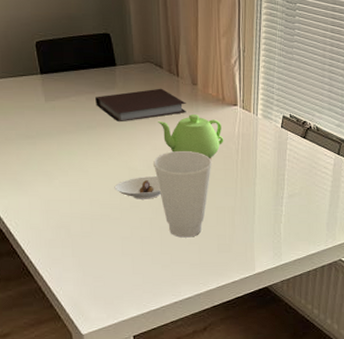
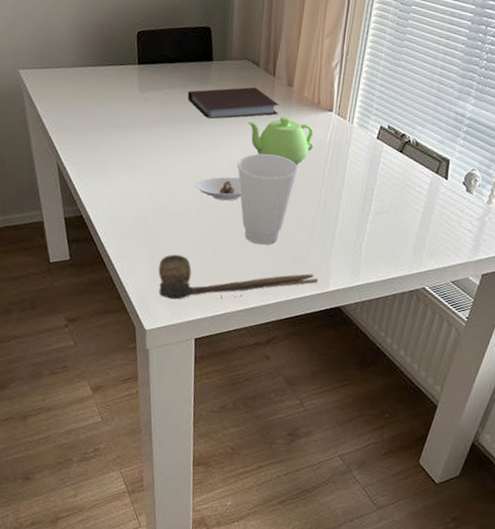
spoon: none [88,257,245,301] -> present [158,254,319,300]

